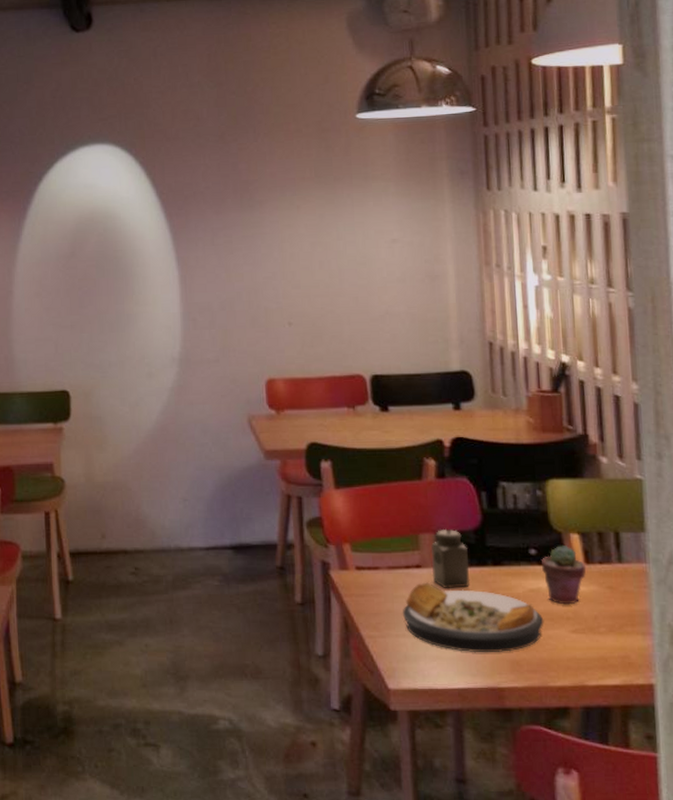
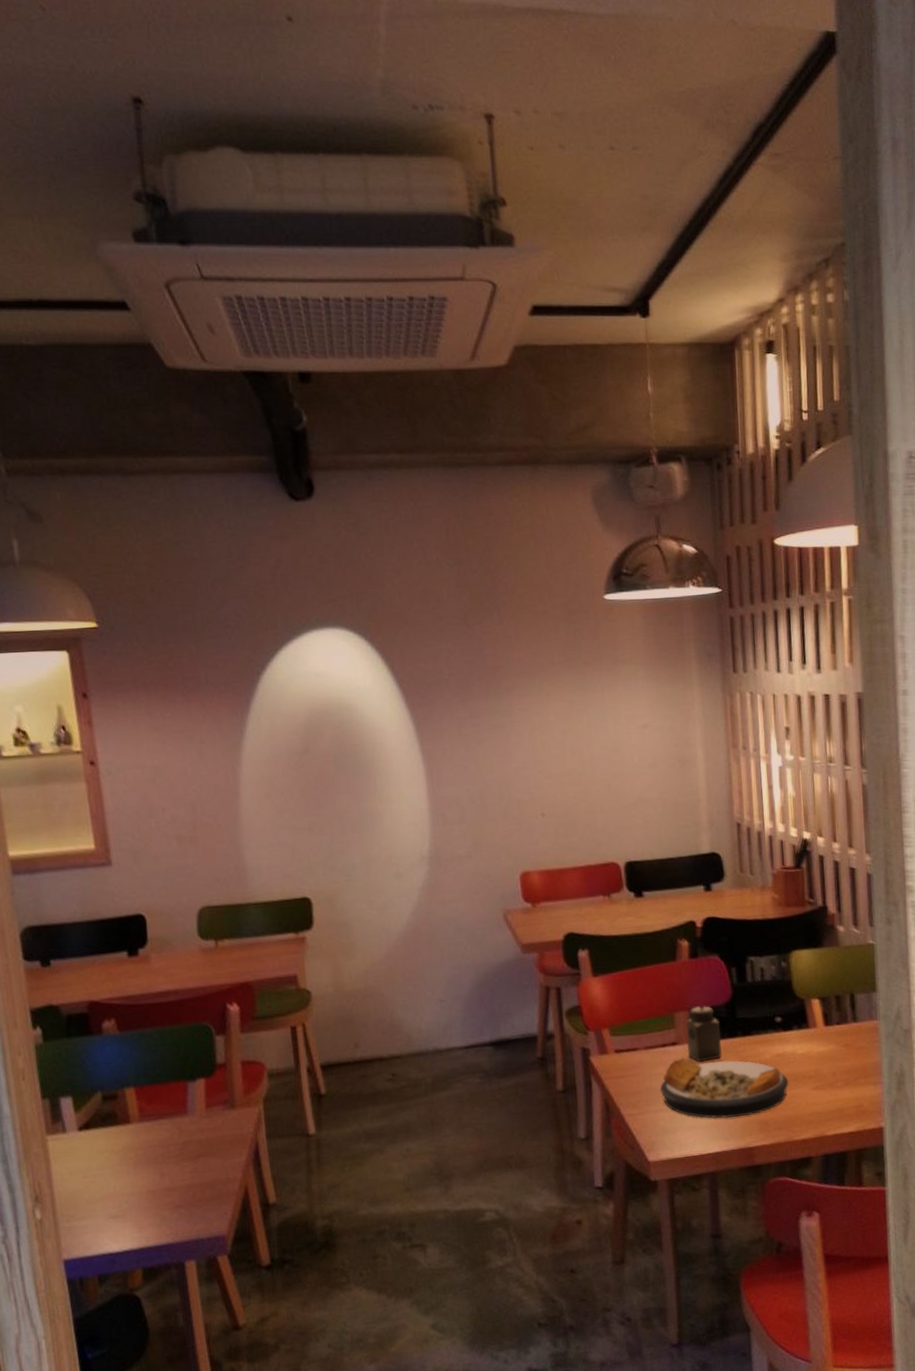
potted succulent: present [541,545,587,605] -> none [786,1011,826,1065]

